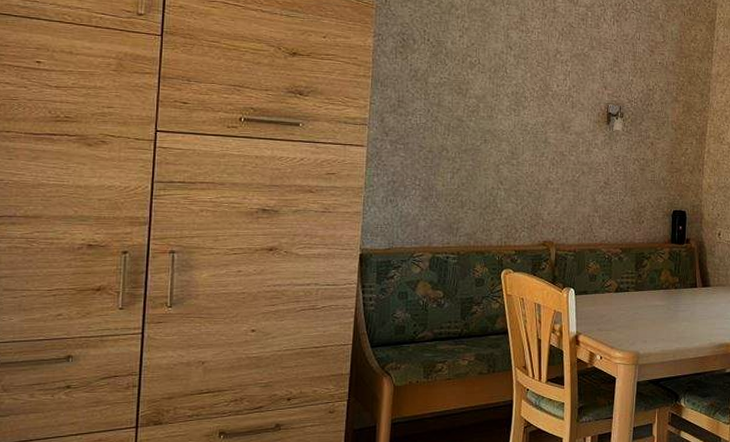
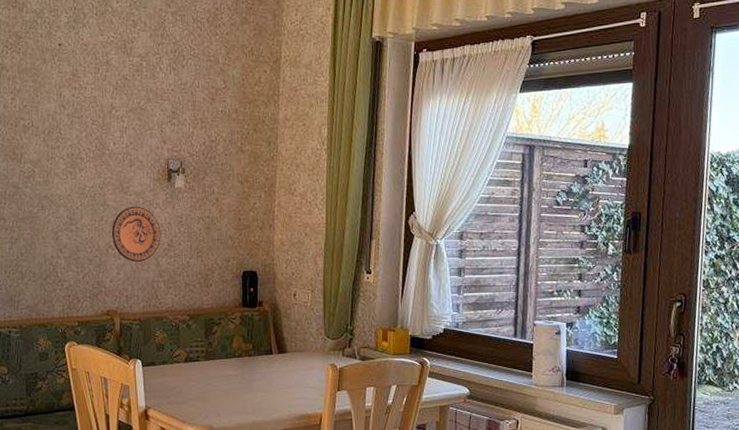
decorative plate: none [552,145,598,197] -> present [112,206,161,262]

